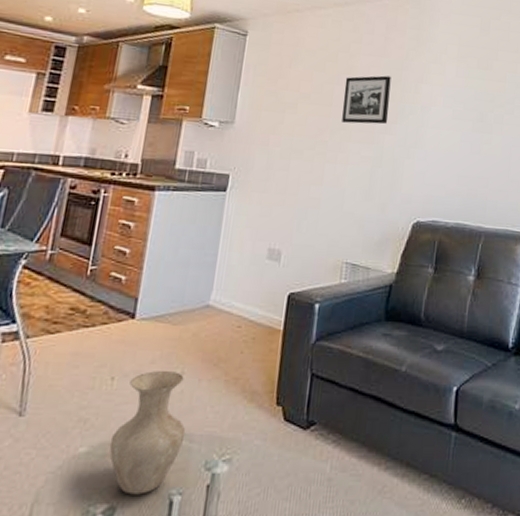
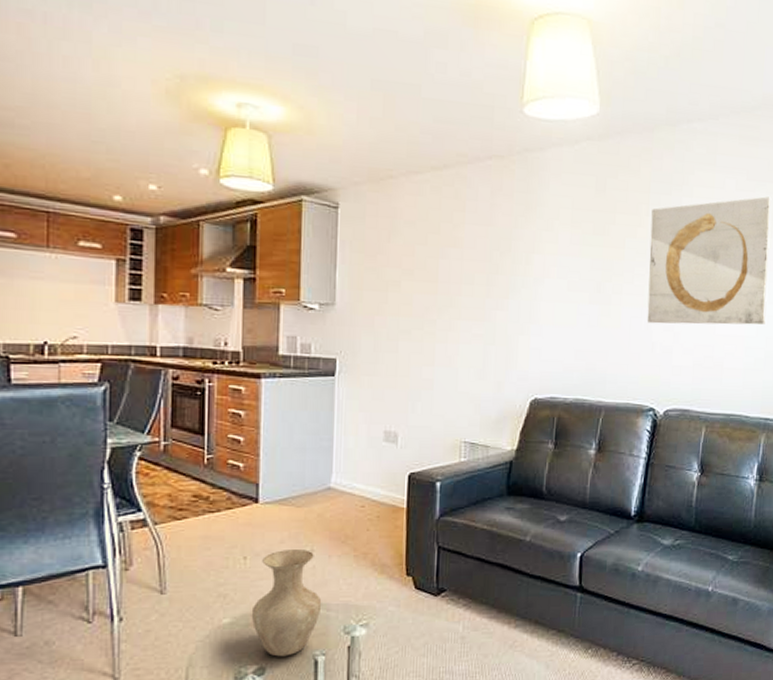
picture frame: present [342,75,391,125] -> none [449,246,500,300]

